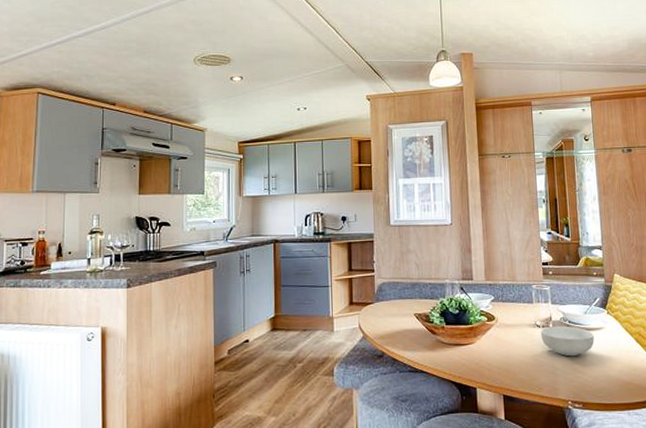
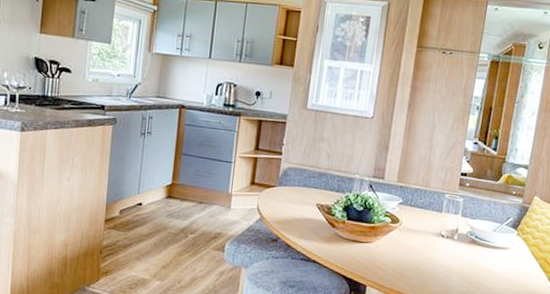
cereal bowl: present [540,325,594,357] -> none [443,238,498,272]

